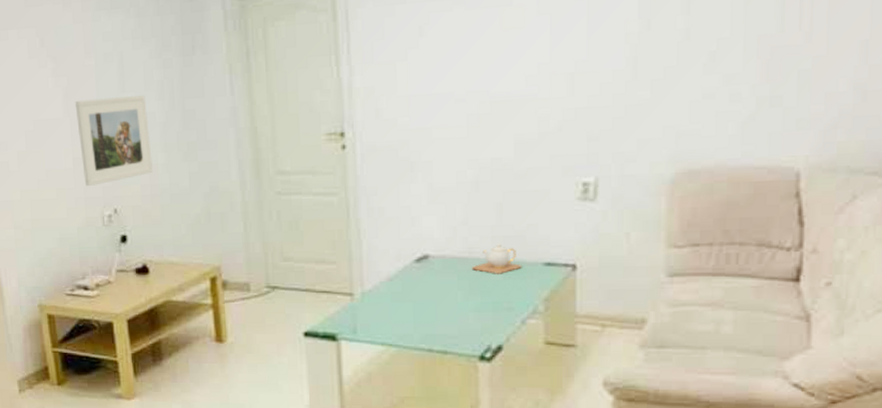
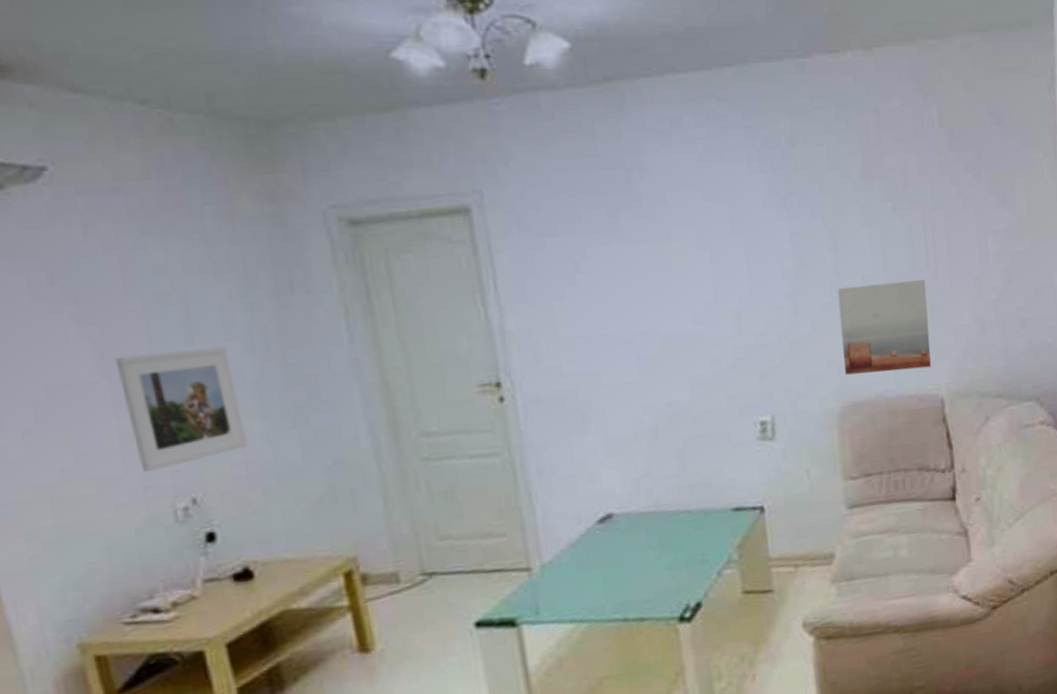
teapot: present [471,243,522,274] -> none [660,492,712,527]
wall art: none [683,41,795,141] -> present [837,279,931,375]

